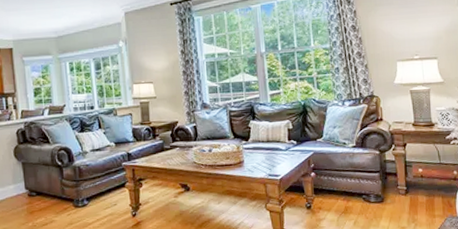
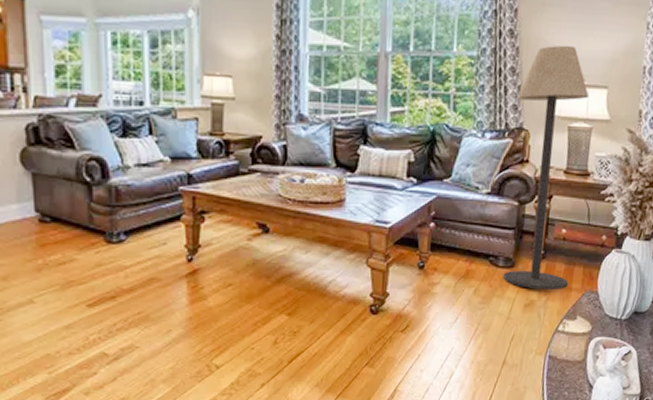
floor lamp: none [365,31,432,218] -> present [503,45,590,290]

